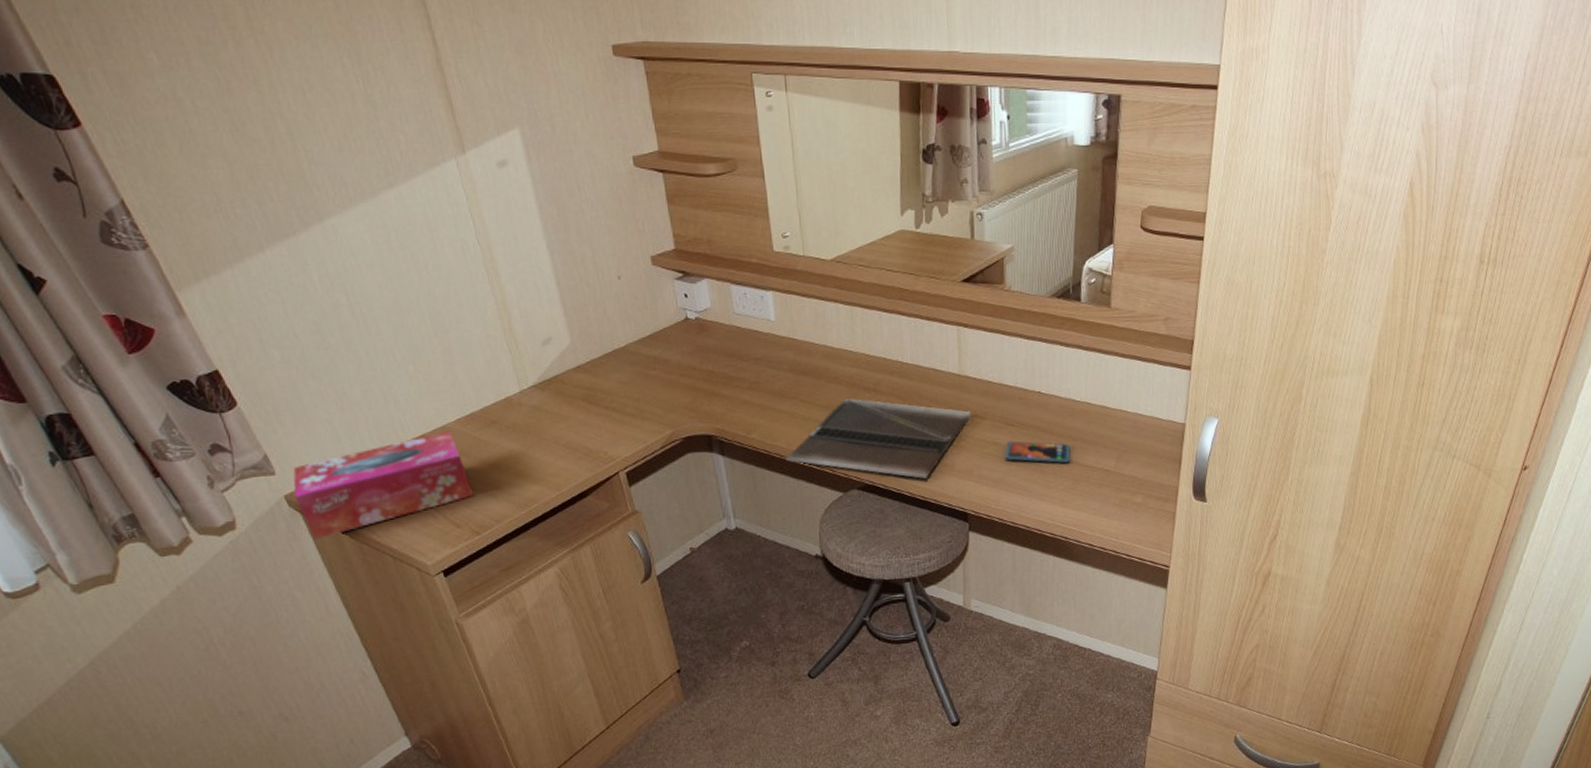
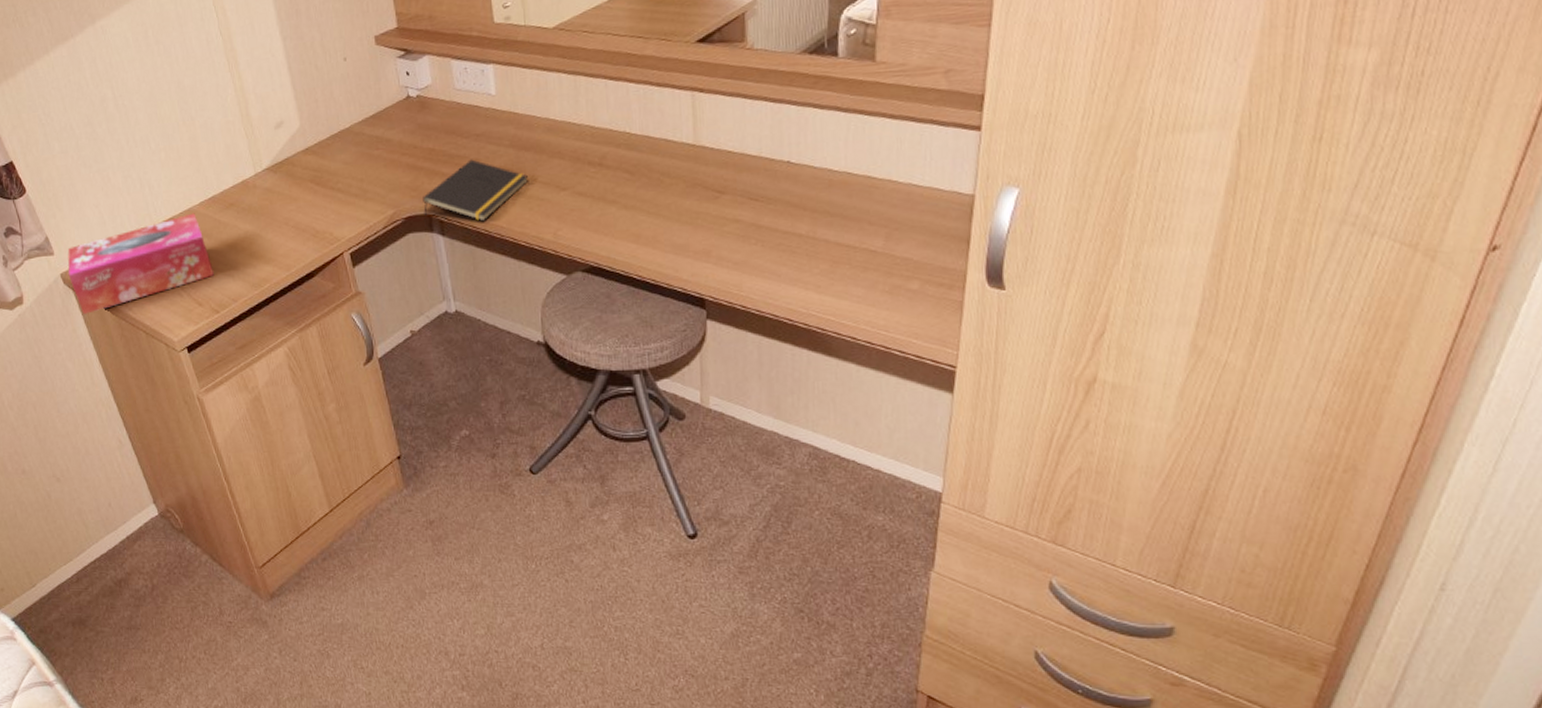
notepad: none [702,382,808,442] -> present [423,159,529,222]
laptop: present [786,398,971,479] -> none [506,174,708,260]
smartphone: present [1005,441,1071,463] -> none [748,217,828,243]

